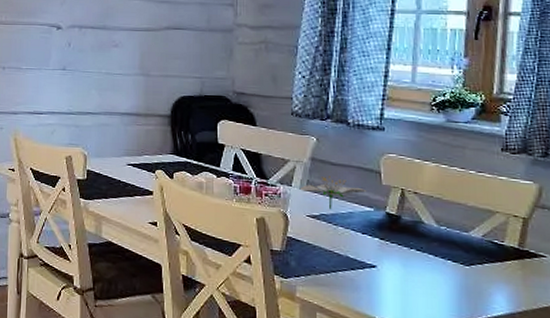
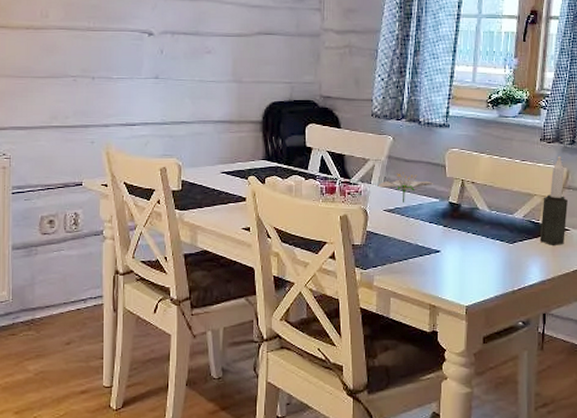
candle: none [505,169,542,274] -> present [539,156,568,245]

